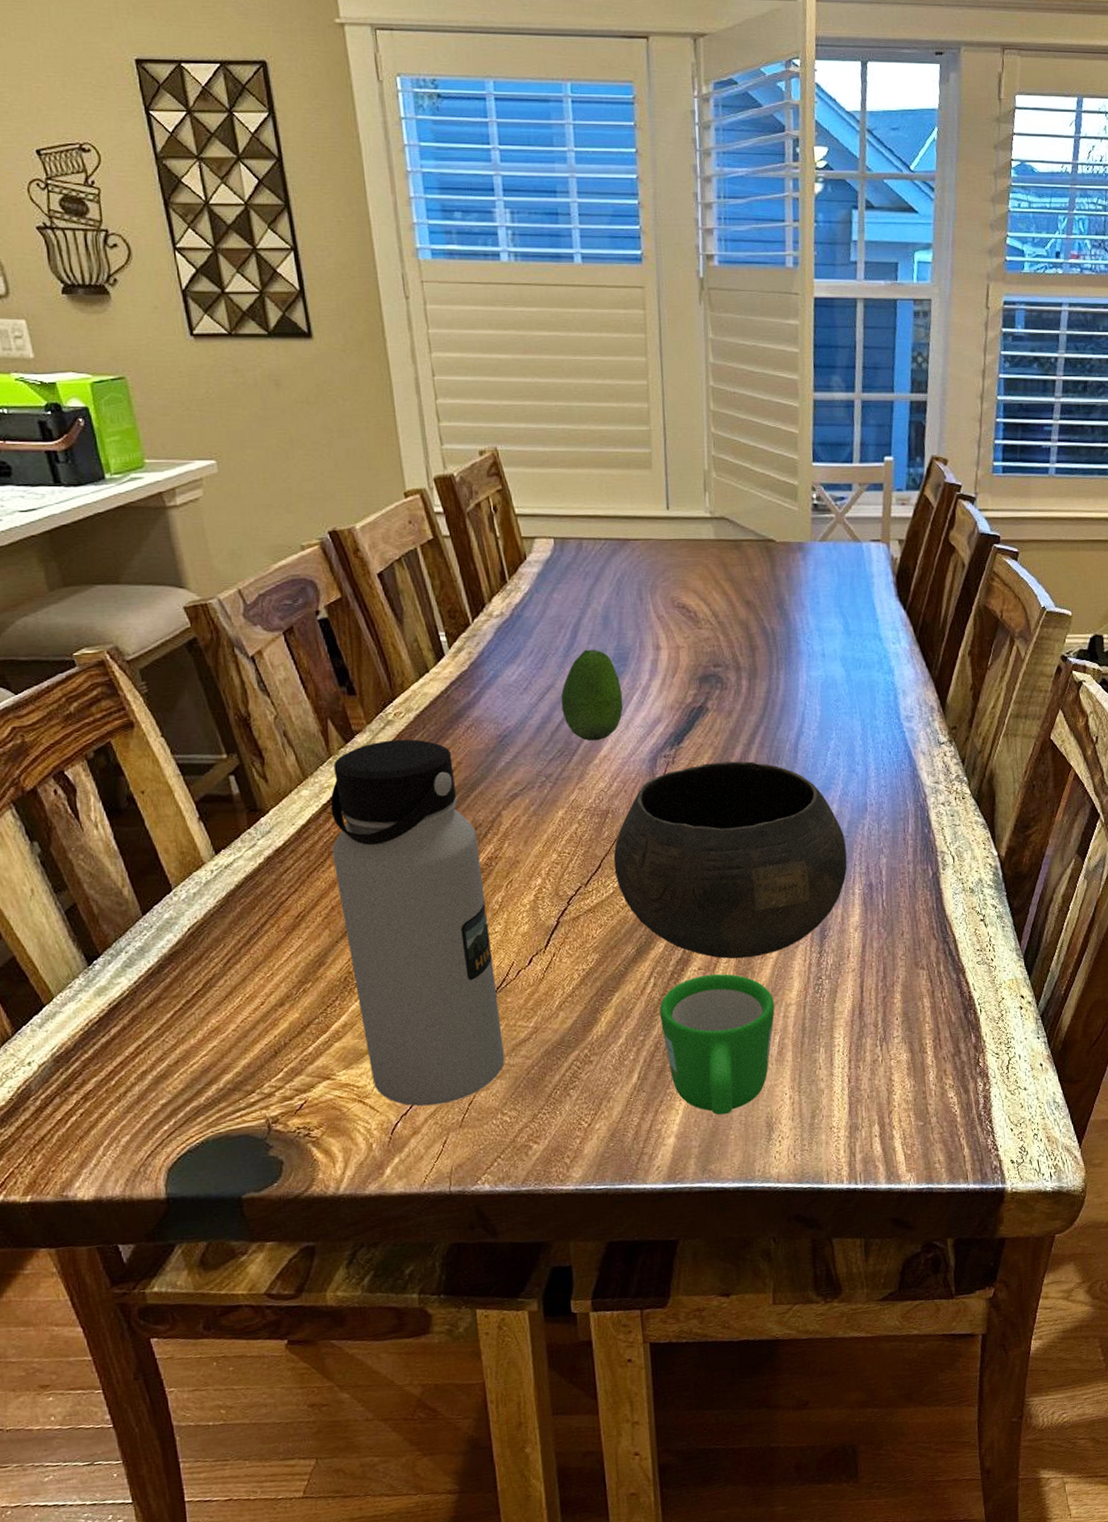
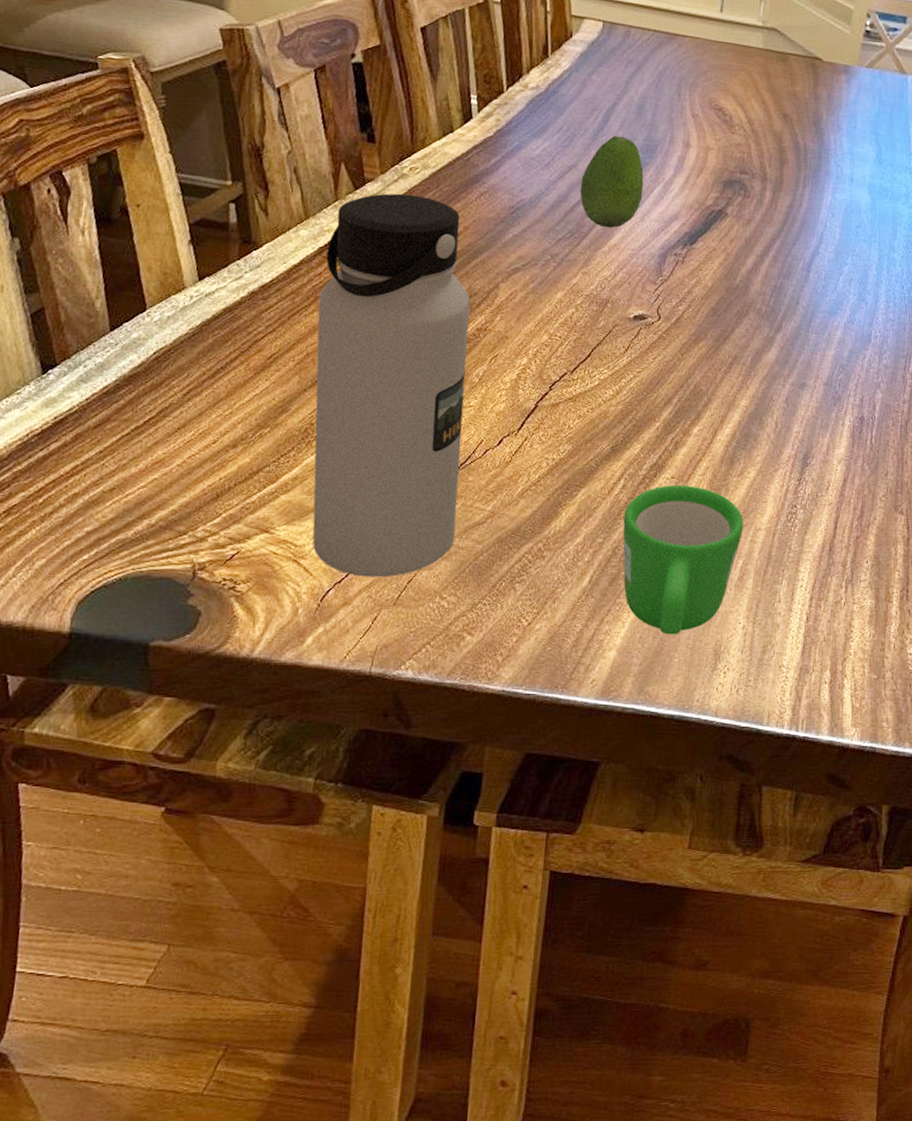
bowl: present [613,761,847,959] -> none [603,268,844,474]

